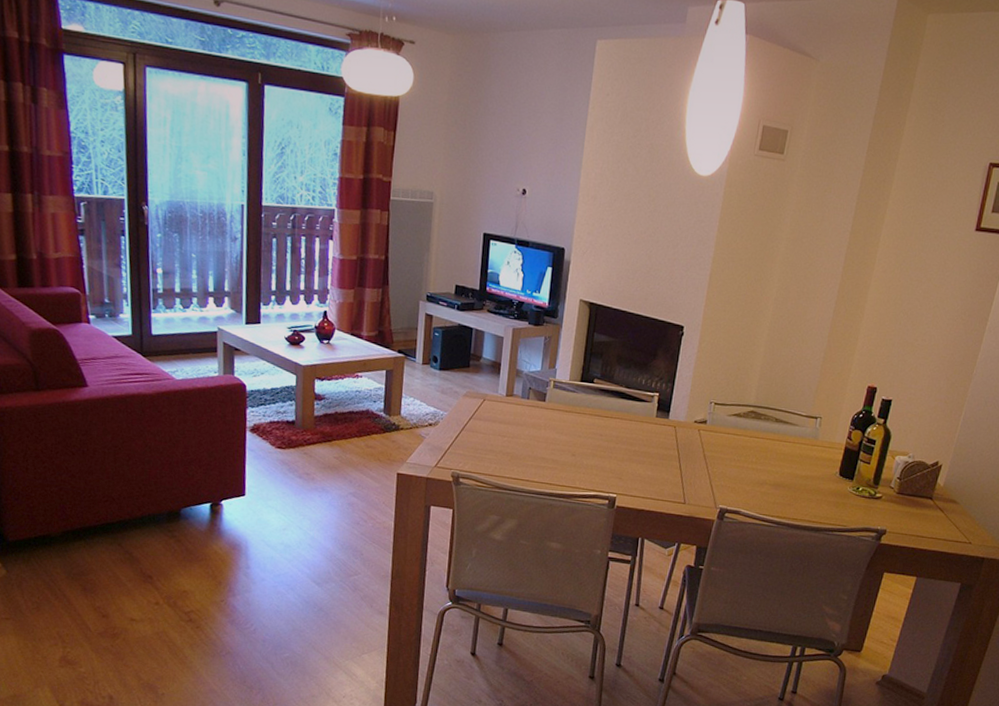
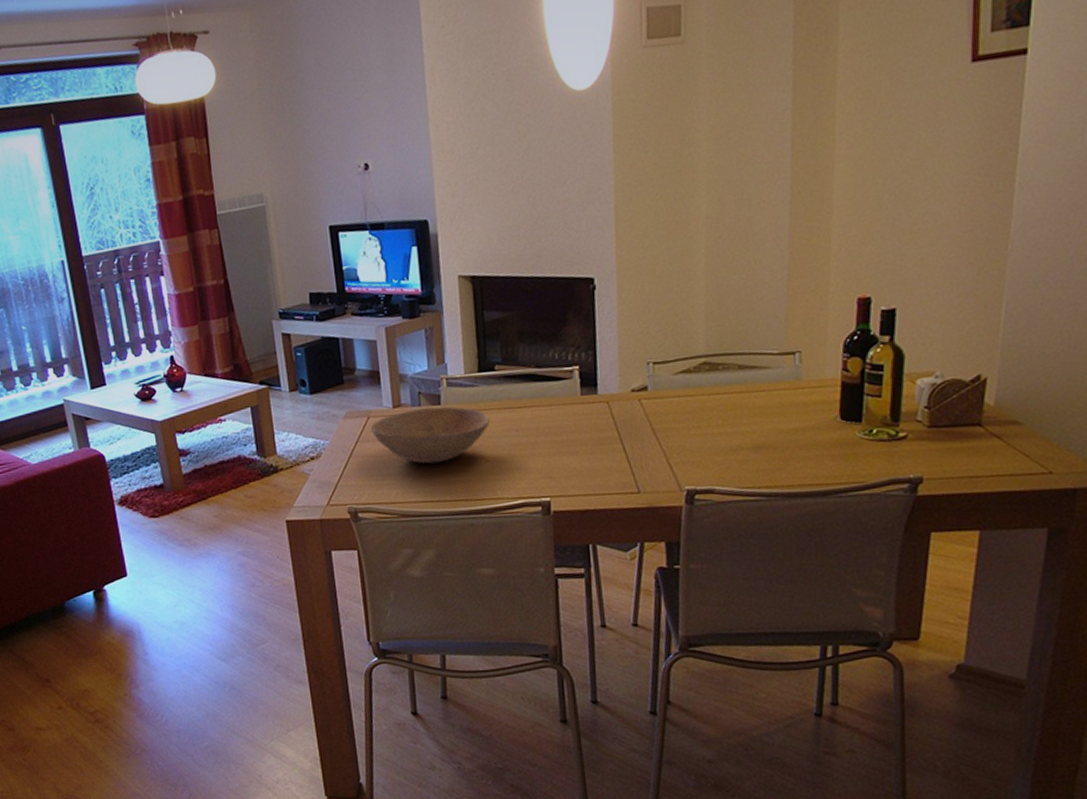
bowl: none [484,401,582,450] -> present [370,406,490,464]

